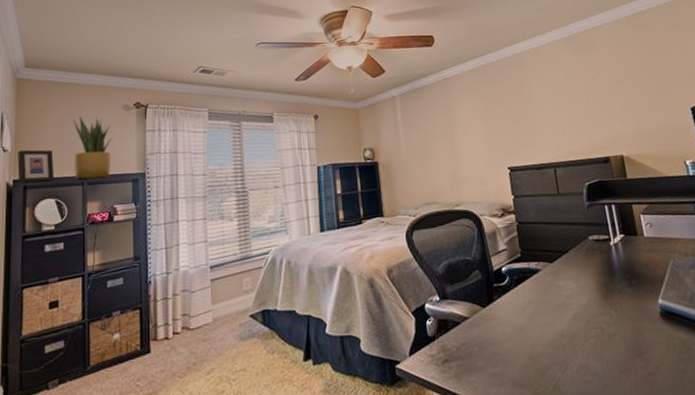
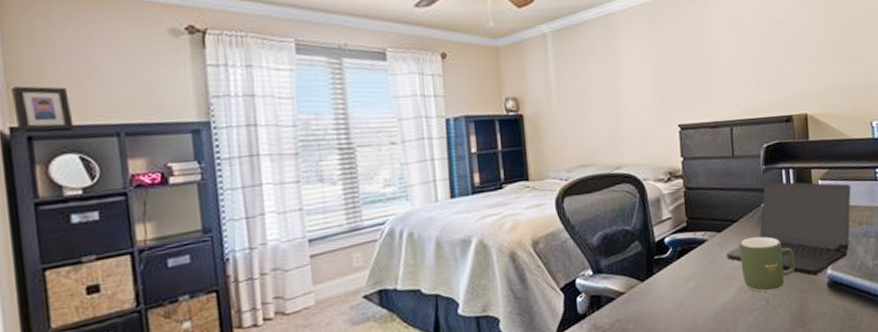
planter: present [73,115,115,181] -> none [93,40,161,131]
laptop: none [558,216,678,304] -> present [725,181,852,275]
mug: none [569,266,627,321] -> present [738,236,796,293]

